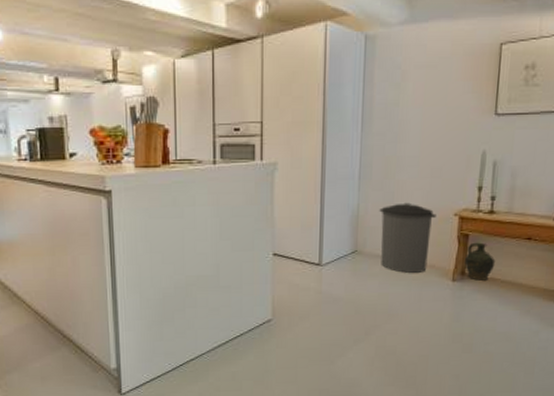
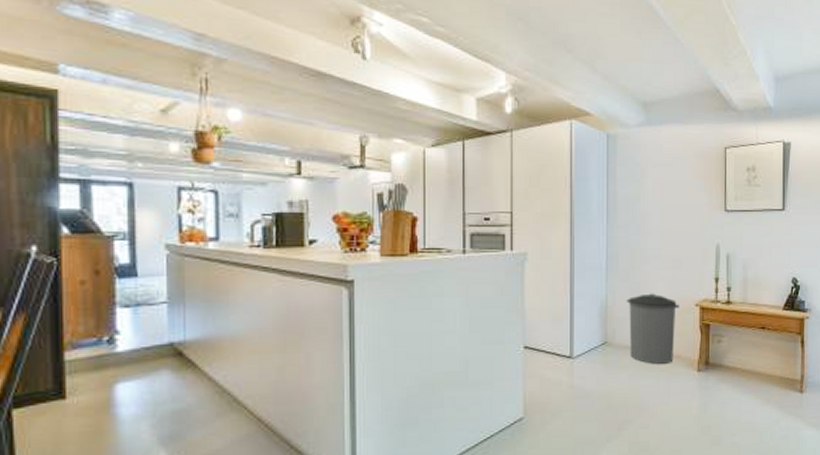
ceramic jug: present [465,242,496,281] -> none [708,332,736,370]

